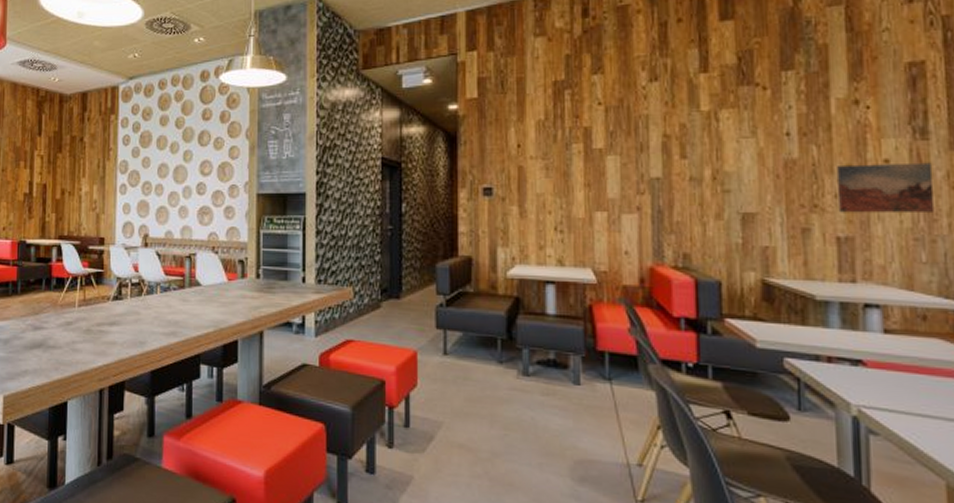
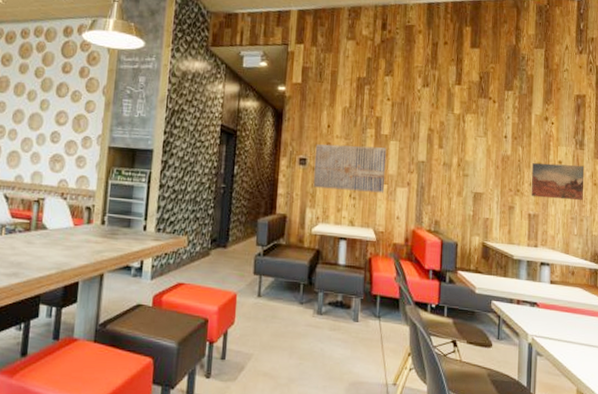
wall art: none [503,164,604,223] -> present [313,144,387,193]

